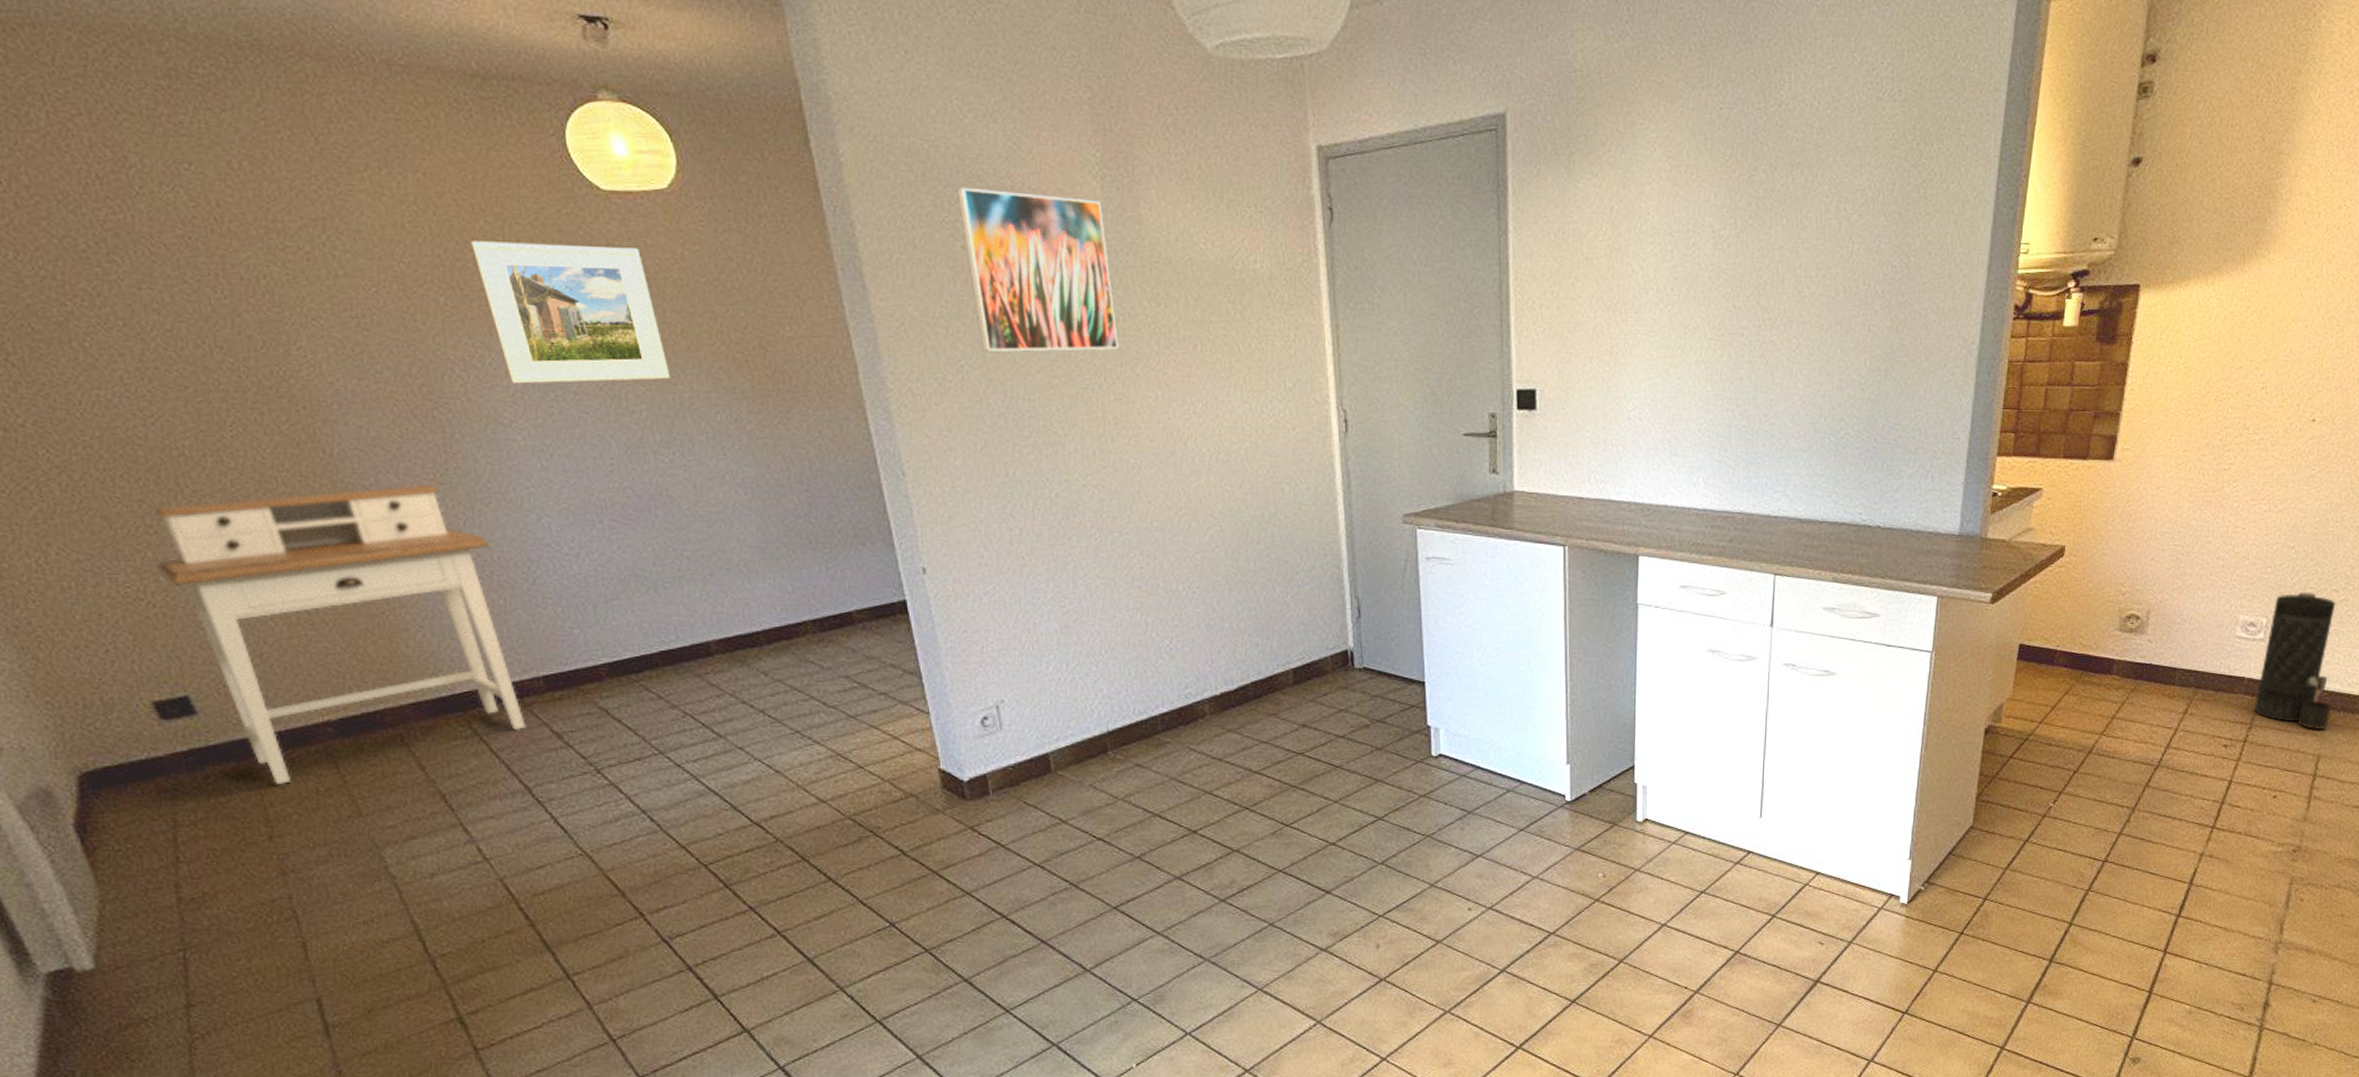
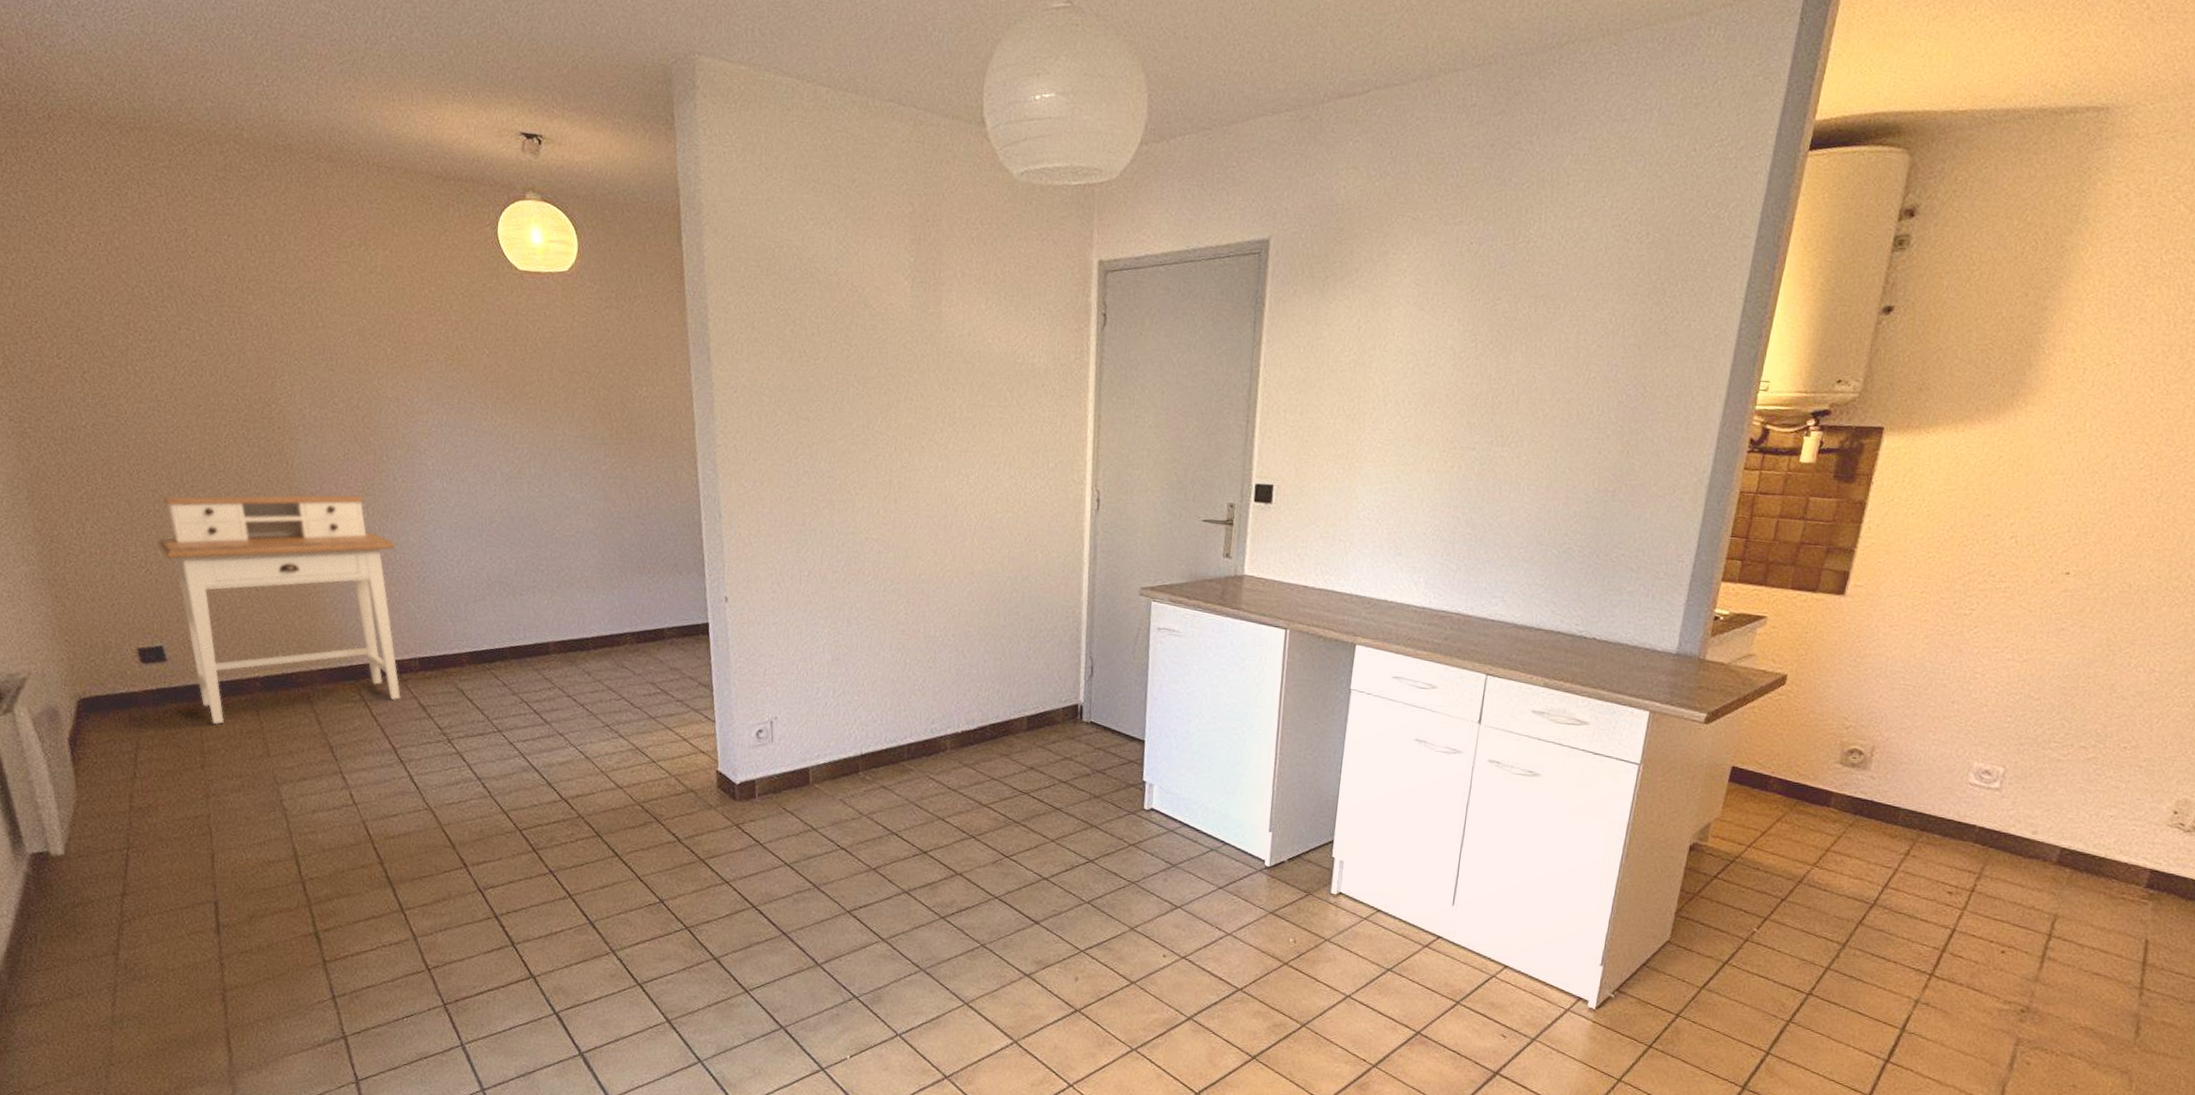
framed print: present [470,241,671,384] -> none [416,305,550,425]
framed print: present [957,187,1119,352] -> none [793,281,910,425]
canister: present [2253,591,2336,730] -> none [1984,744,2084,889]

